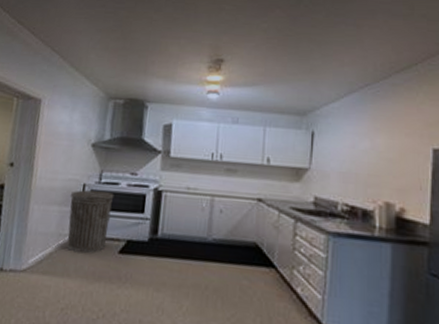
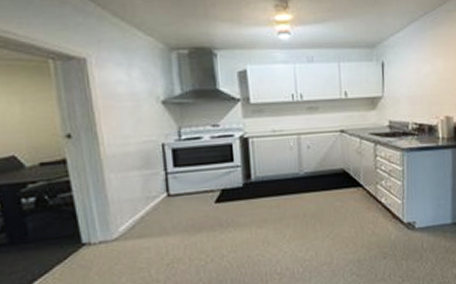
trash can: present [67,190,114,254] -> none [149,147,201,212]

